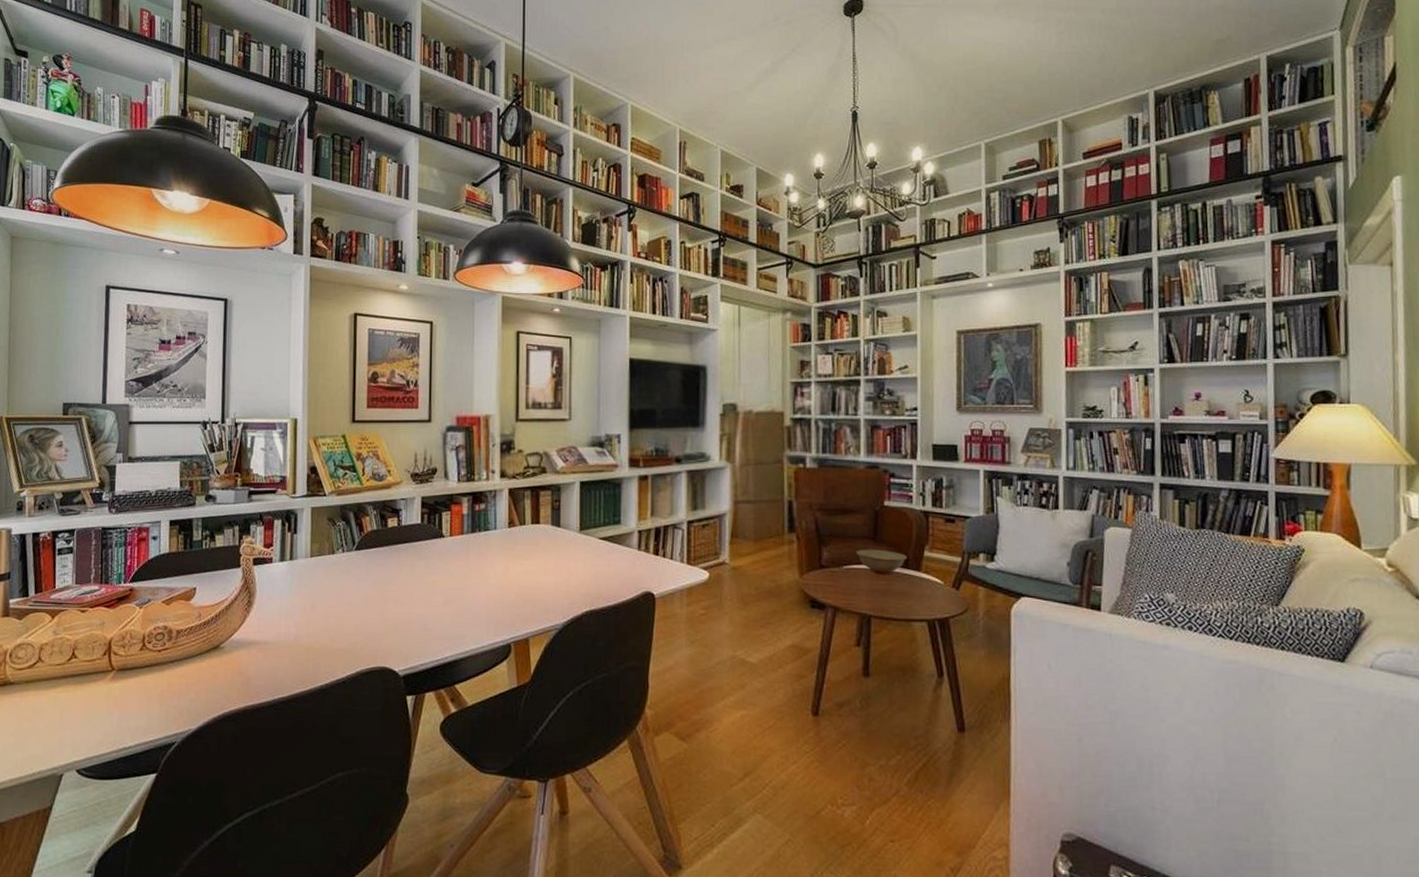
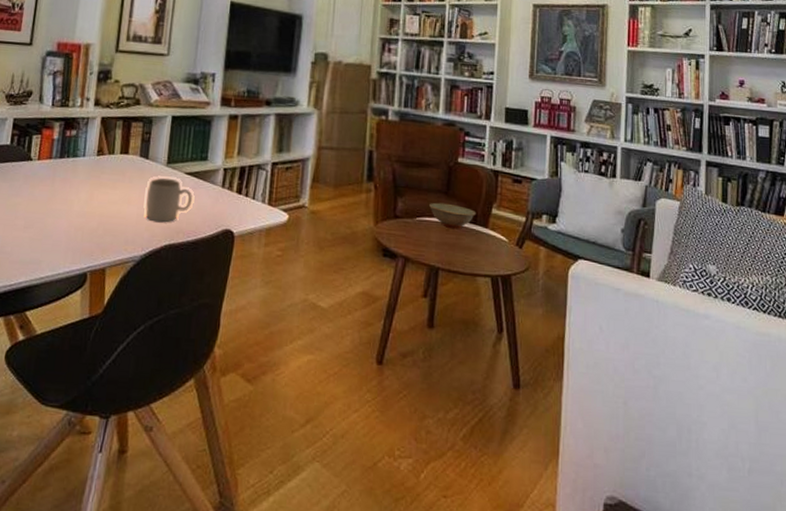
mug: none [562,544,609,588] -> present [145,177,192,222]

